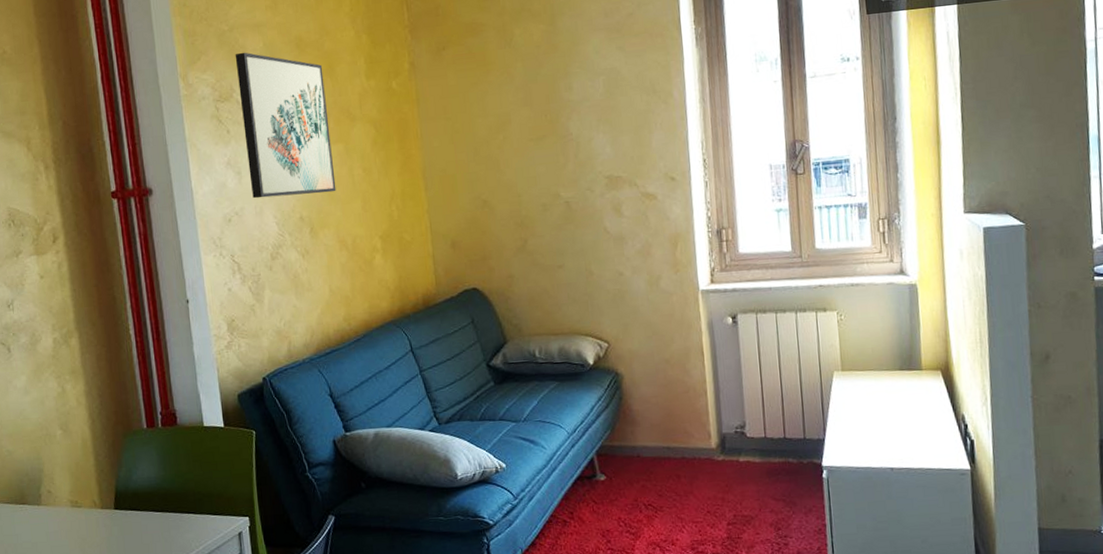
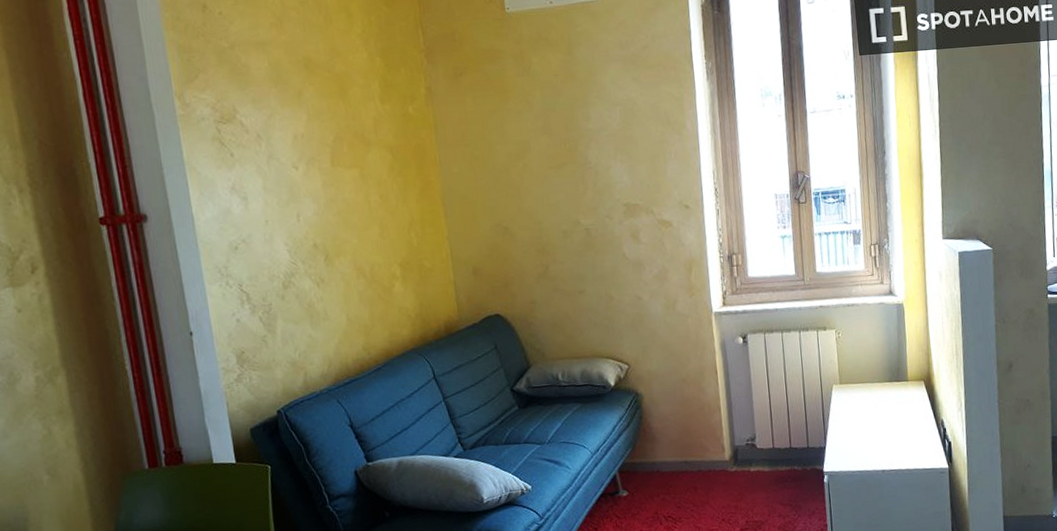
wall art: present [235,52,336,199] -> none [237,71,352,226]

